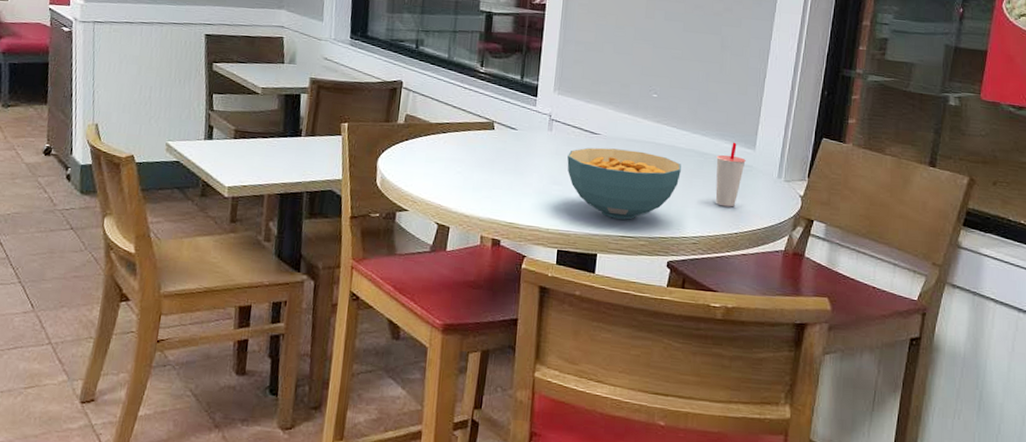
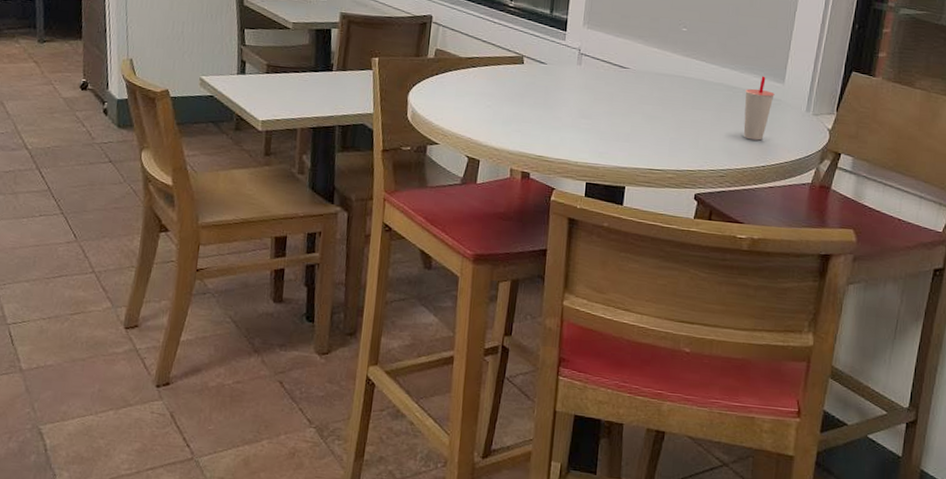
cereal bowl: present [567,147,681,220] -> none [596,81,710,153]

